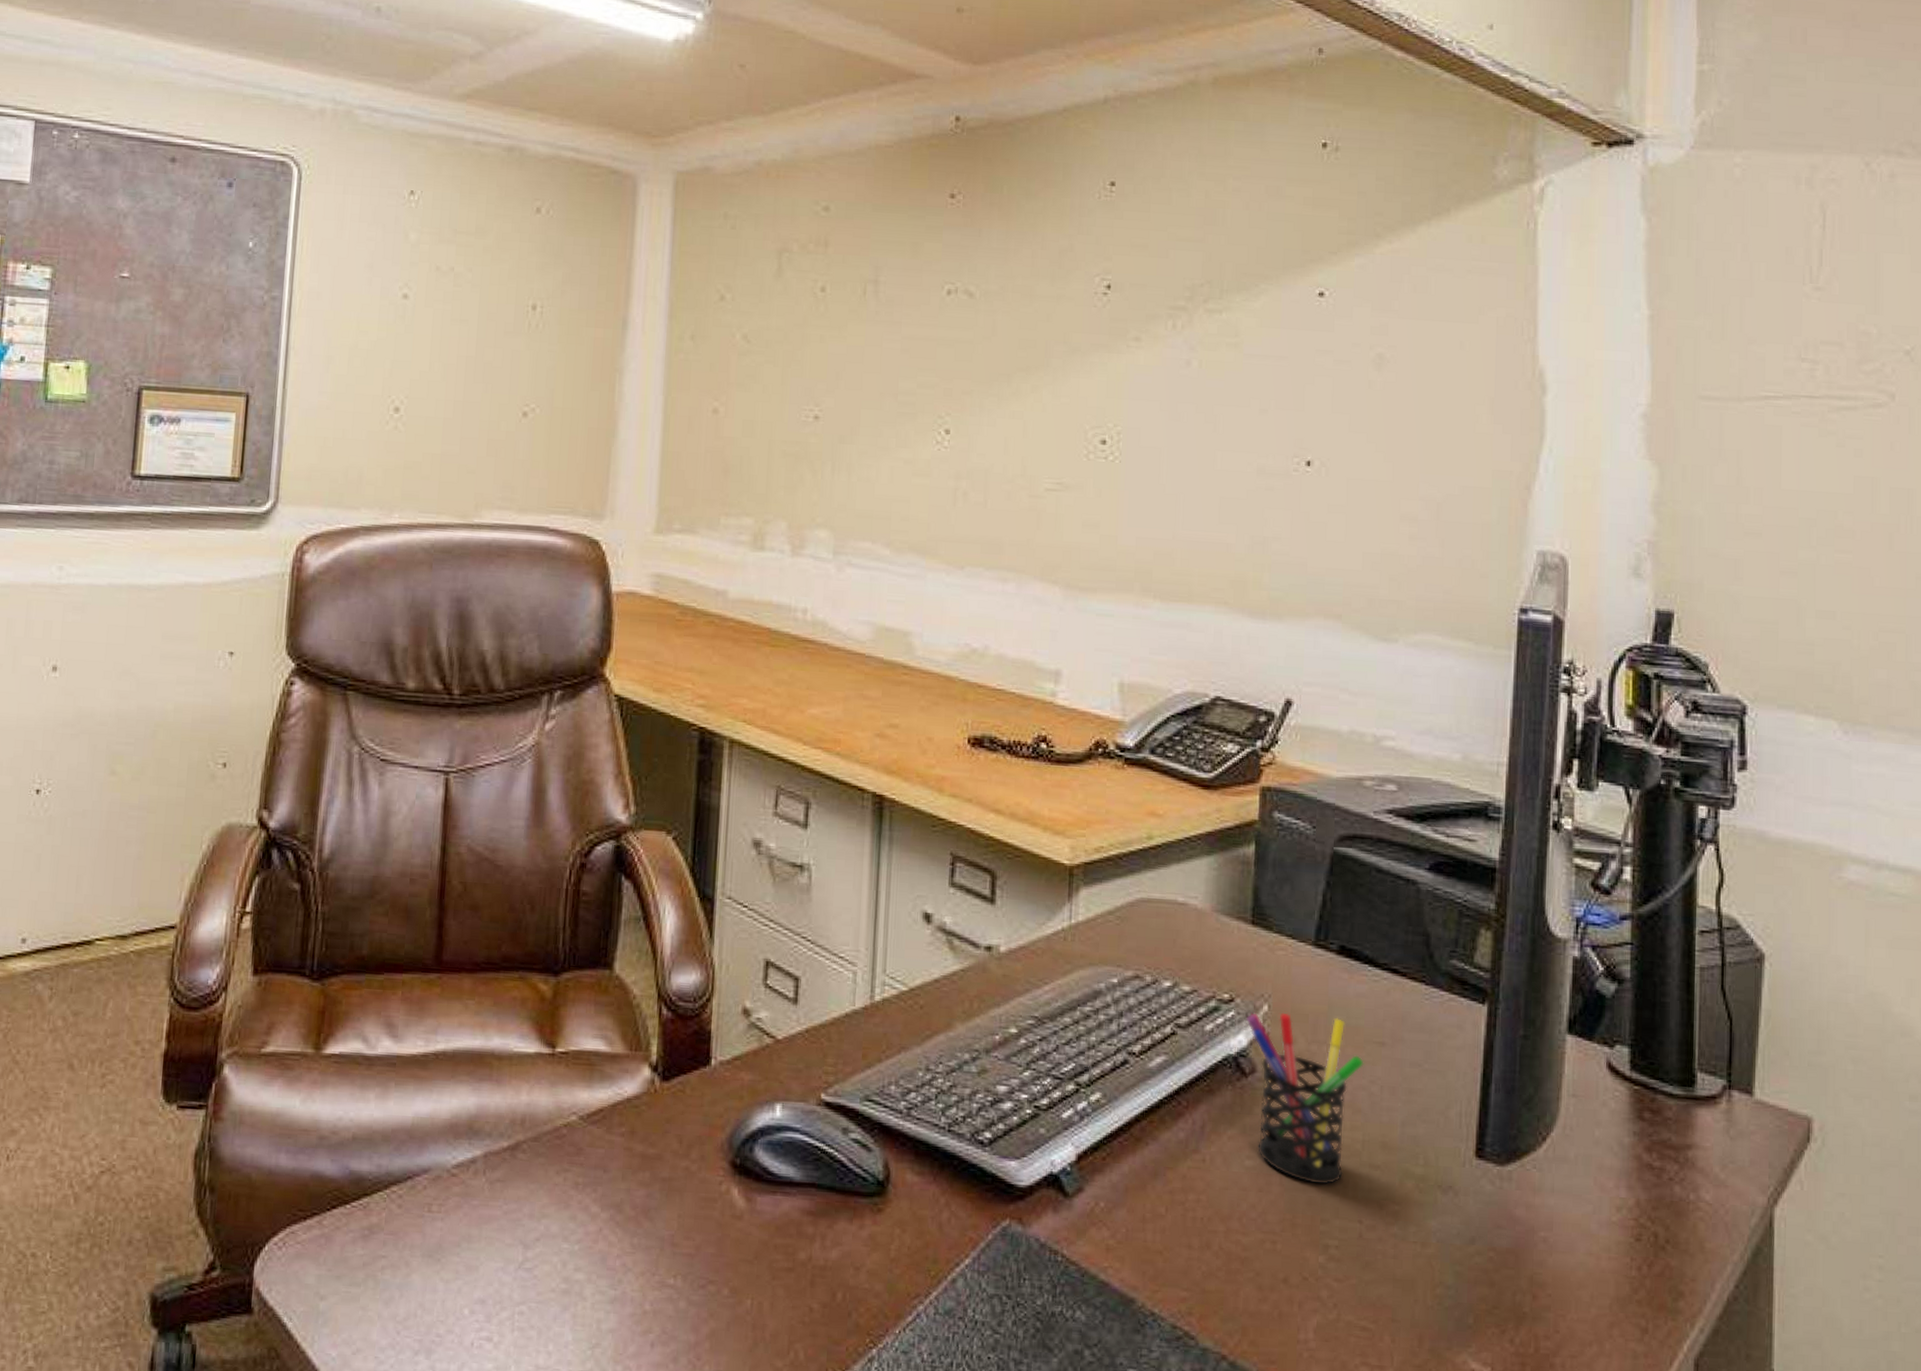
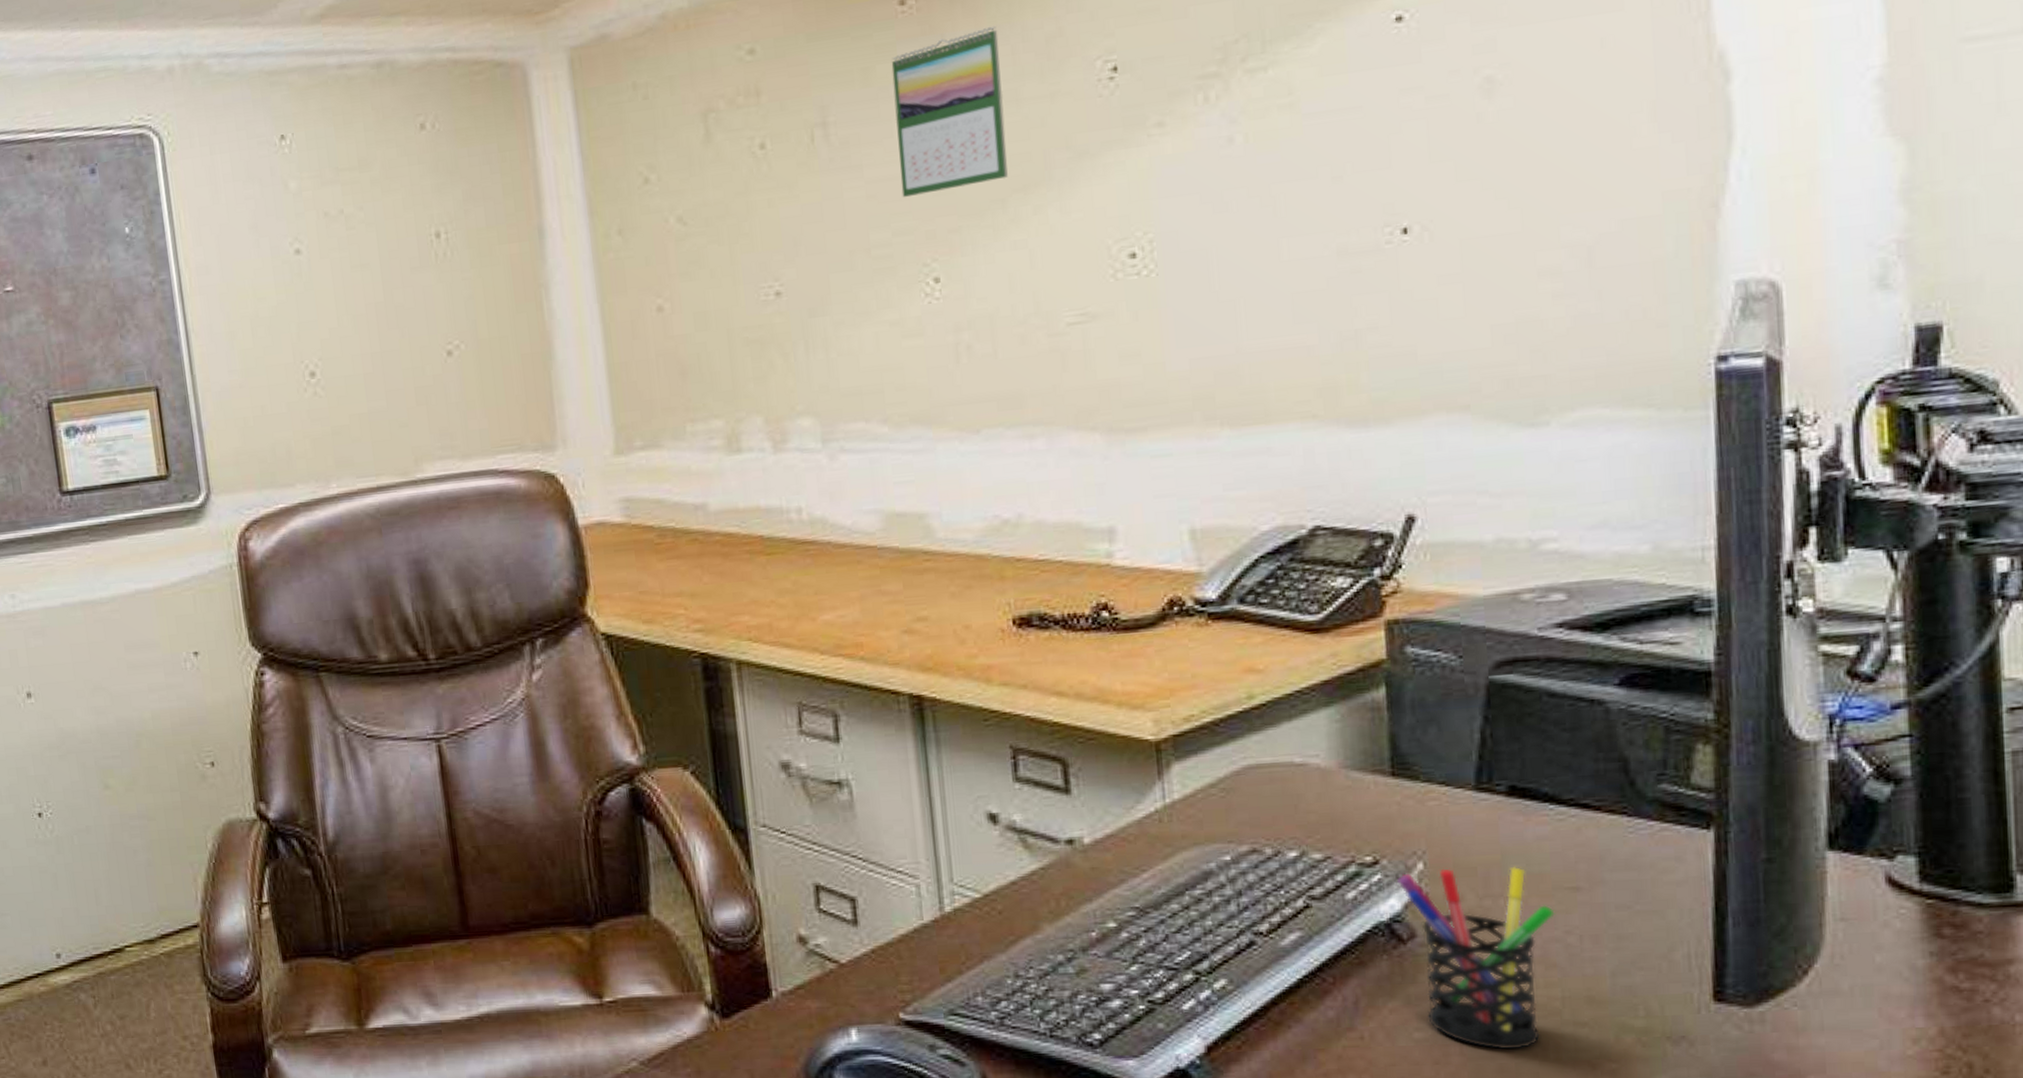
calendar: none [929,232,1024,358] -> present [891,27,1008,198]

